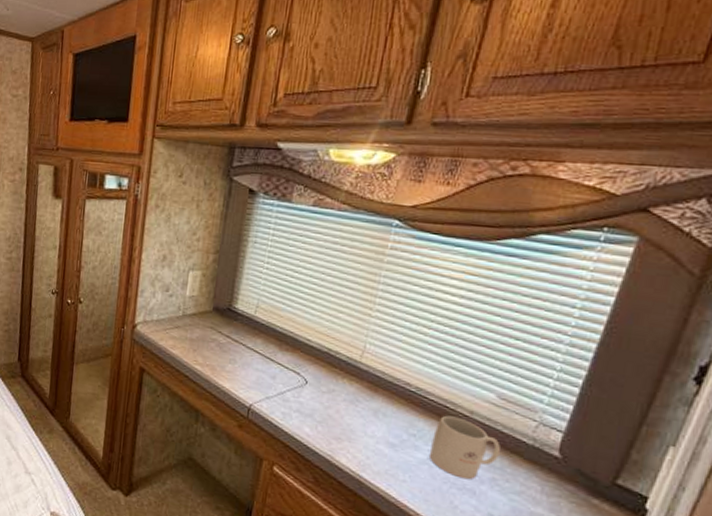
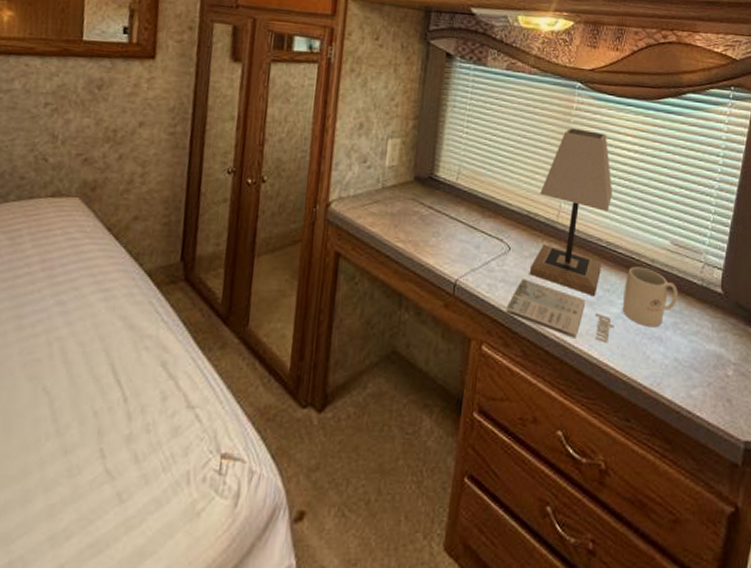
magazine: none [299,412,418,485] -> present [505,278,614,343]
lamp: none [326,268,429,439] -> present [529,128,613,297]

